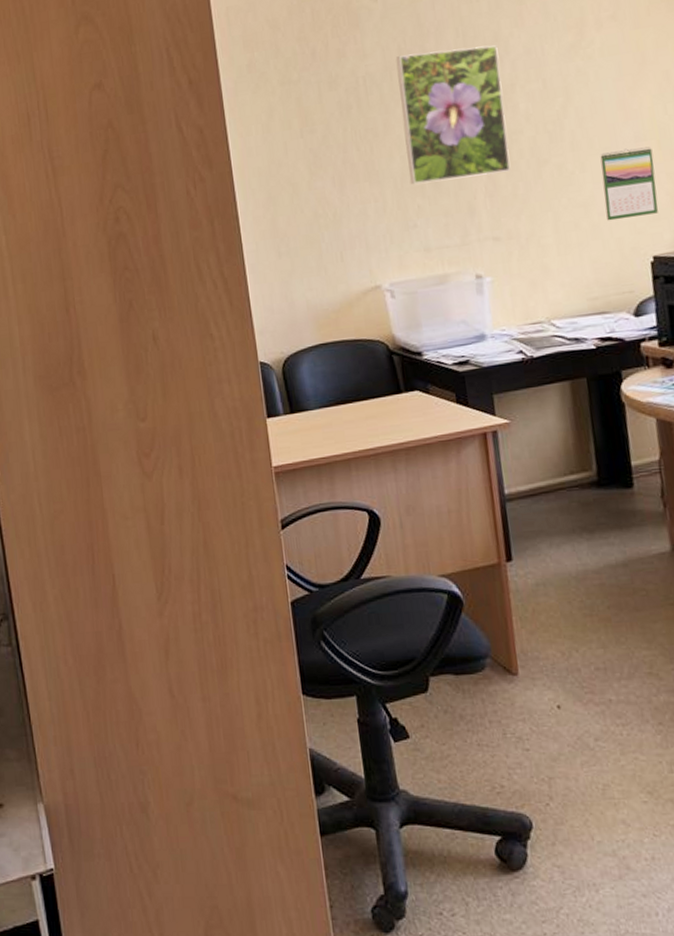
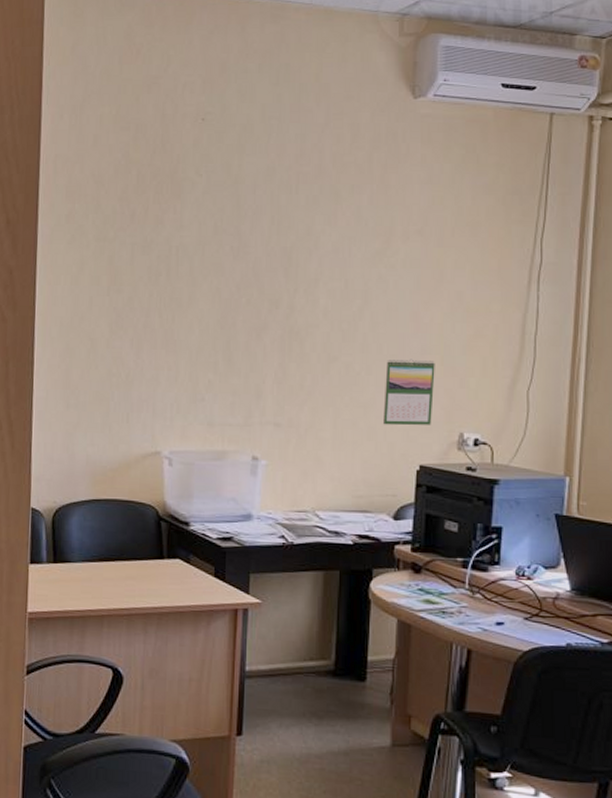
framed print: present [395,45,511,185] -> none [204,233,308,362]

